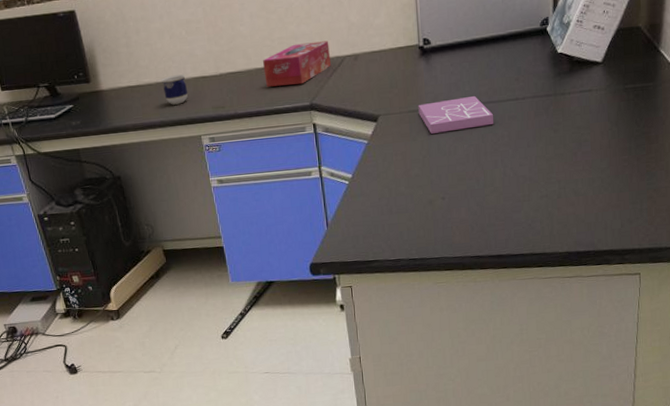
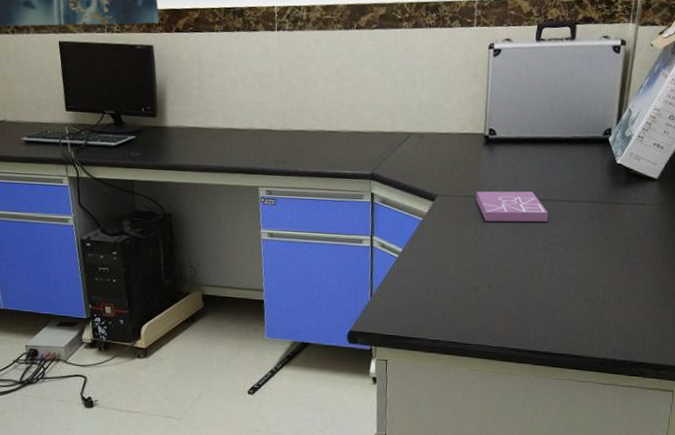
cup: present [161,74,188,105] -> none [227,124,253,153]
tissue box: present [262,40,331,87] -> none [330,113,398,152]

